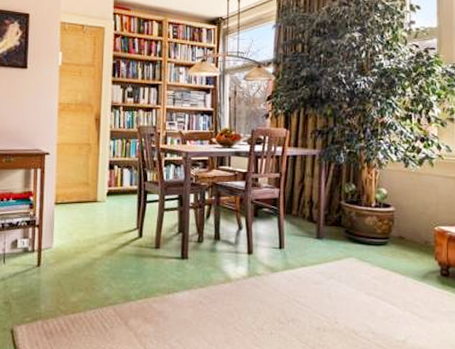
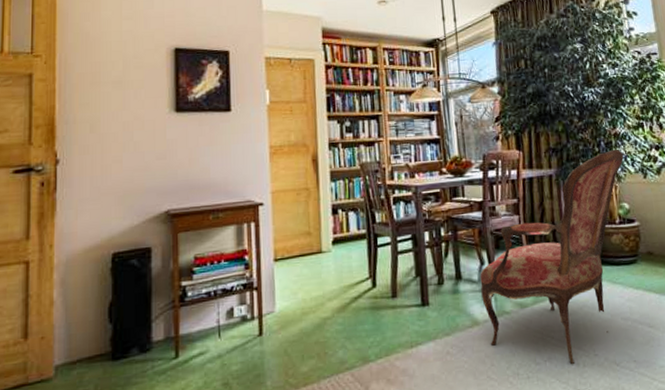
armchair: none [236,137,387,328] -> present [480,149,624,365]

